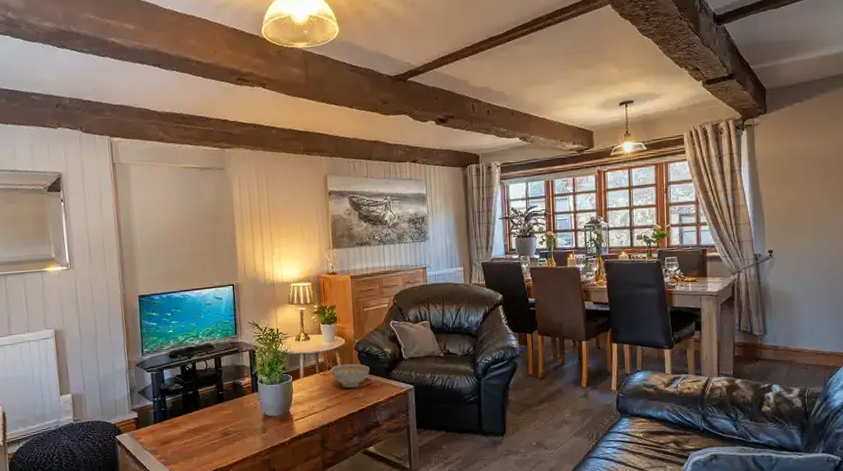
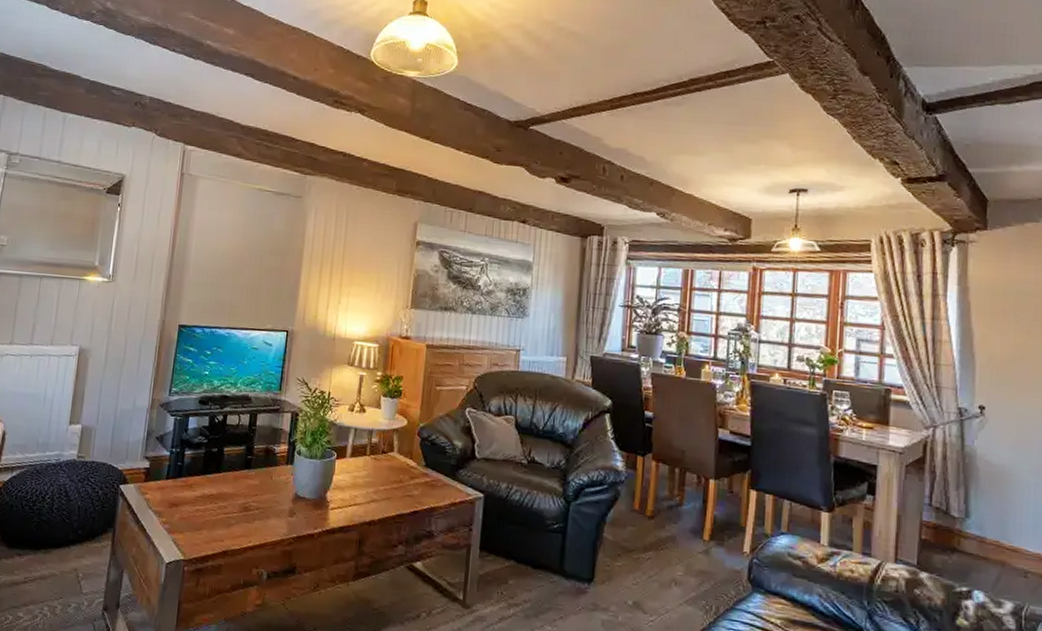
decorative bowl: present [330,363,370,389] -> none [384,450,432,483]

